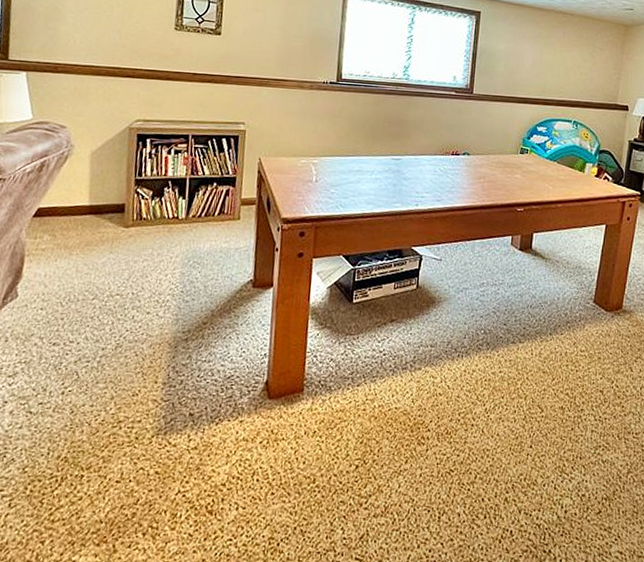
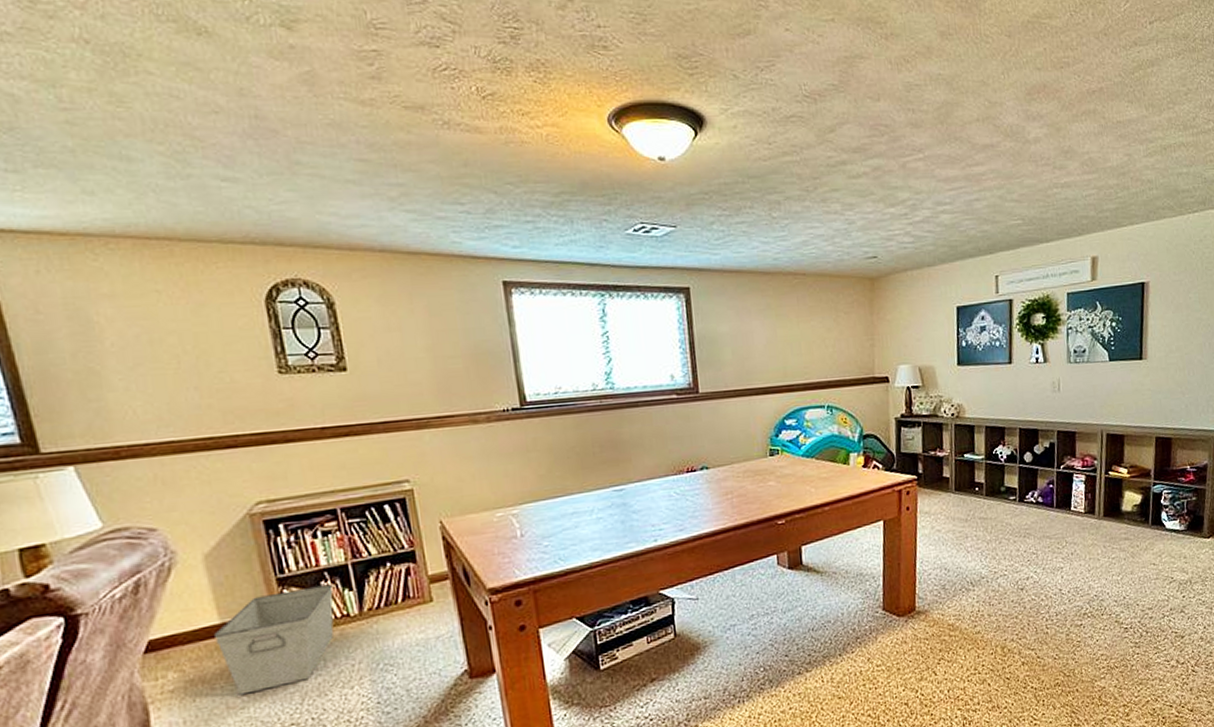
storage bin: none [81,190,172,264] -> present [213,584,334,695]

